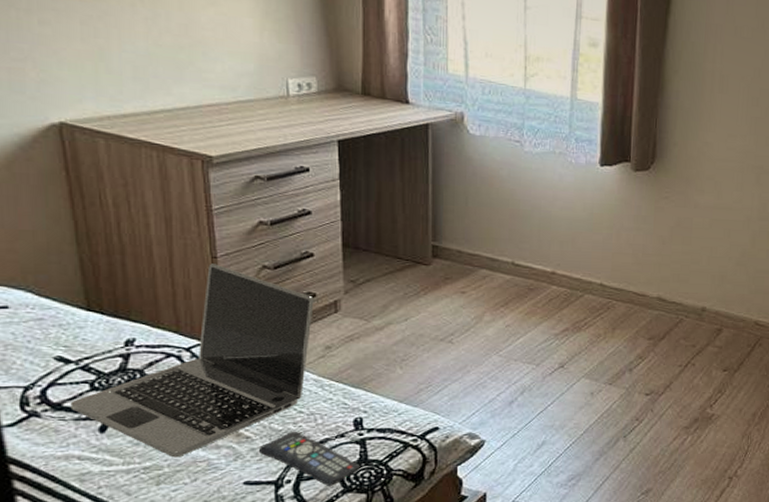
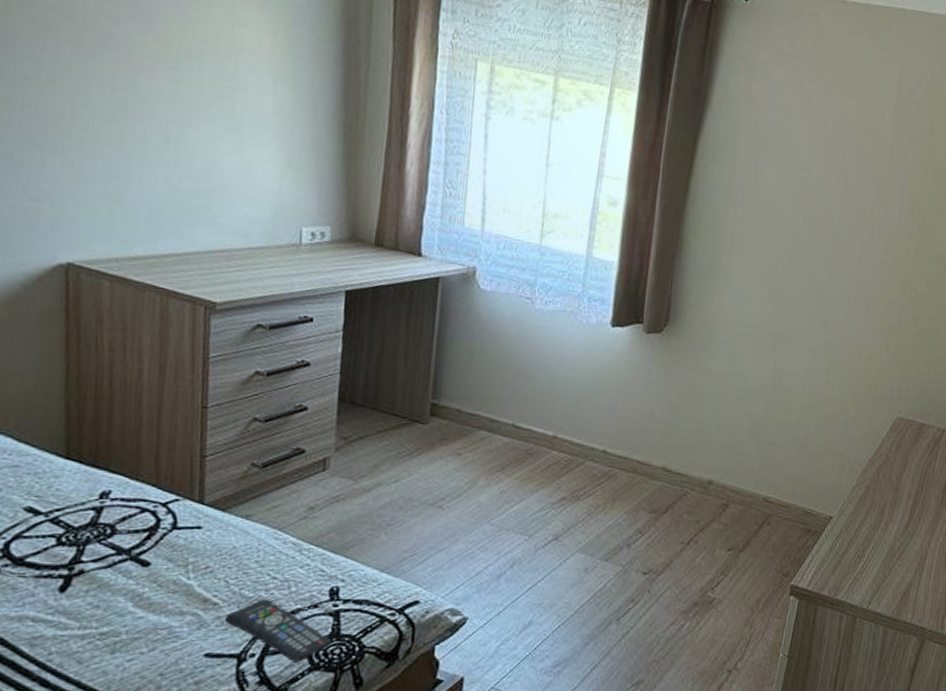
laptop: present [70,263,314,458] -> none [32,414,303,624]

